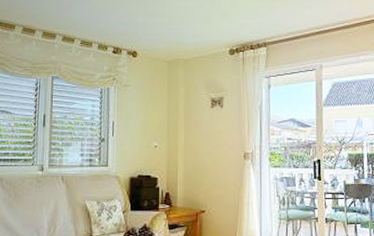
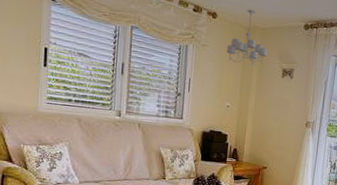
chandelier: none [149,43,192,100] -> present [226,9,267,66]

